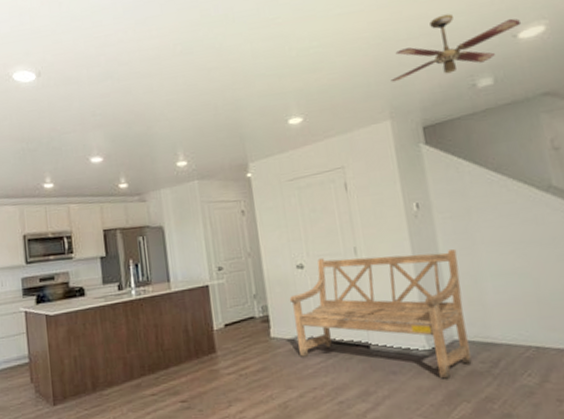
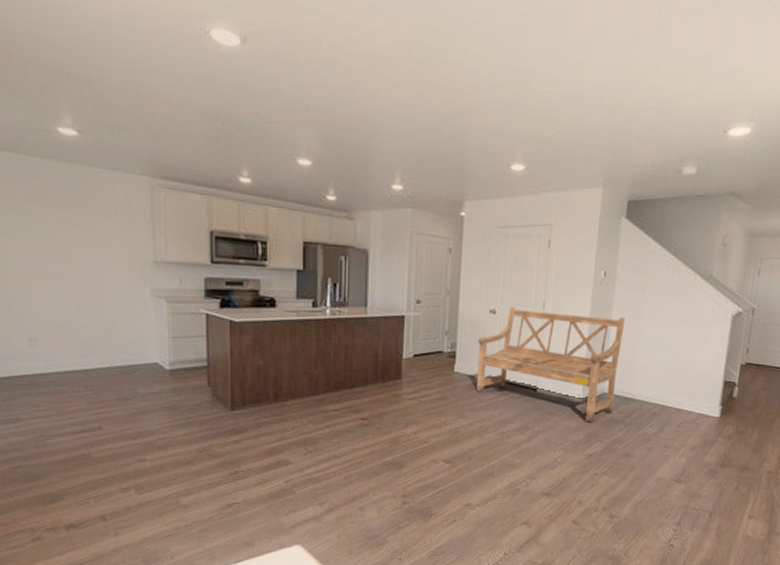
ceiling fan: present [390,14,522,83] -> none [612,92,735,154]

